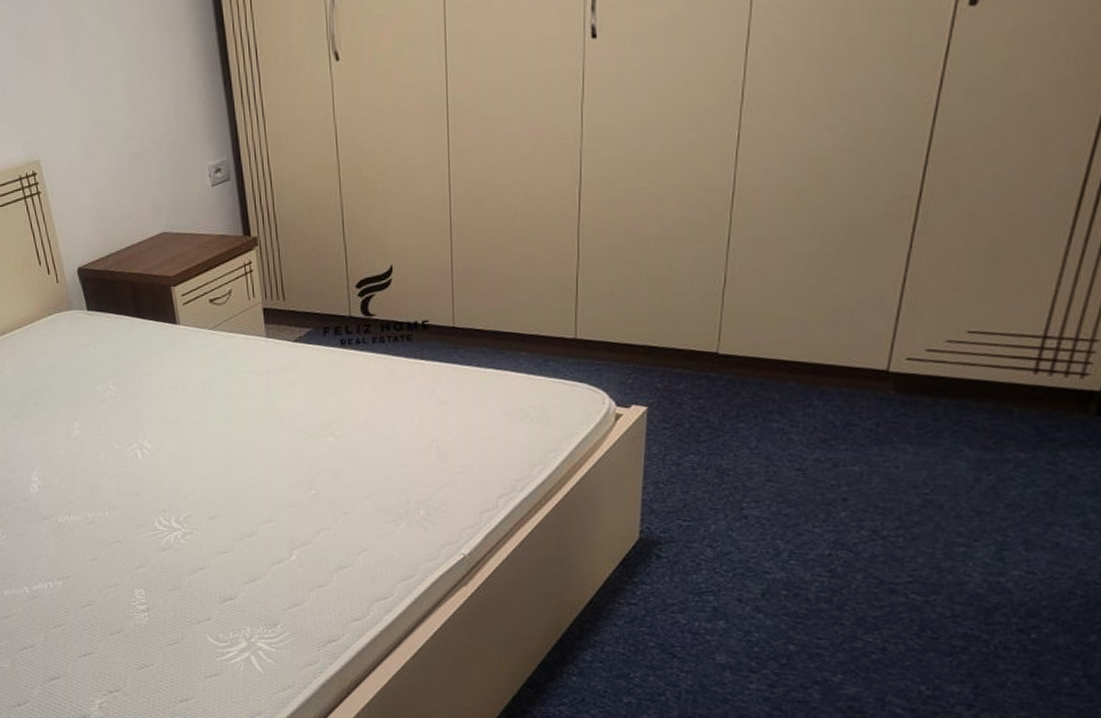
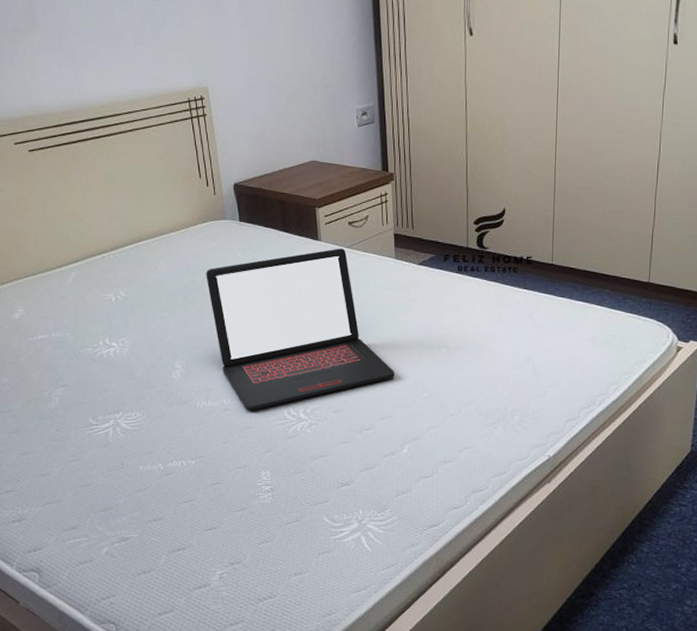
laptop: none [55,330,275,523] -> present [206,248,395,411]

